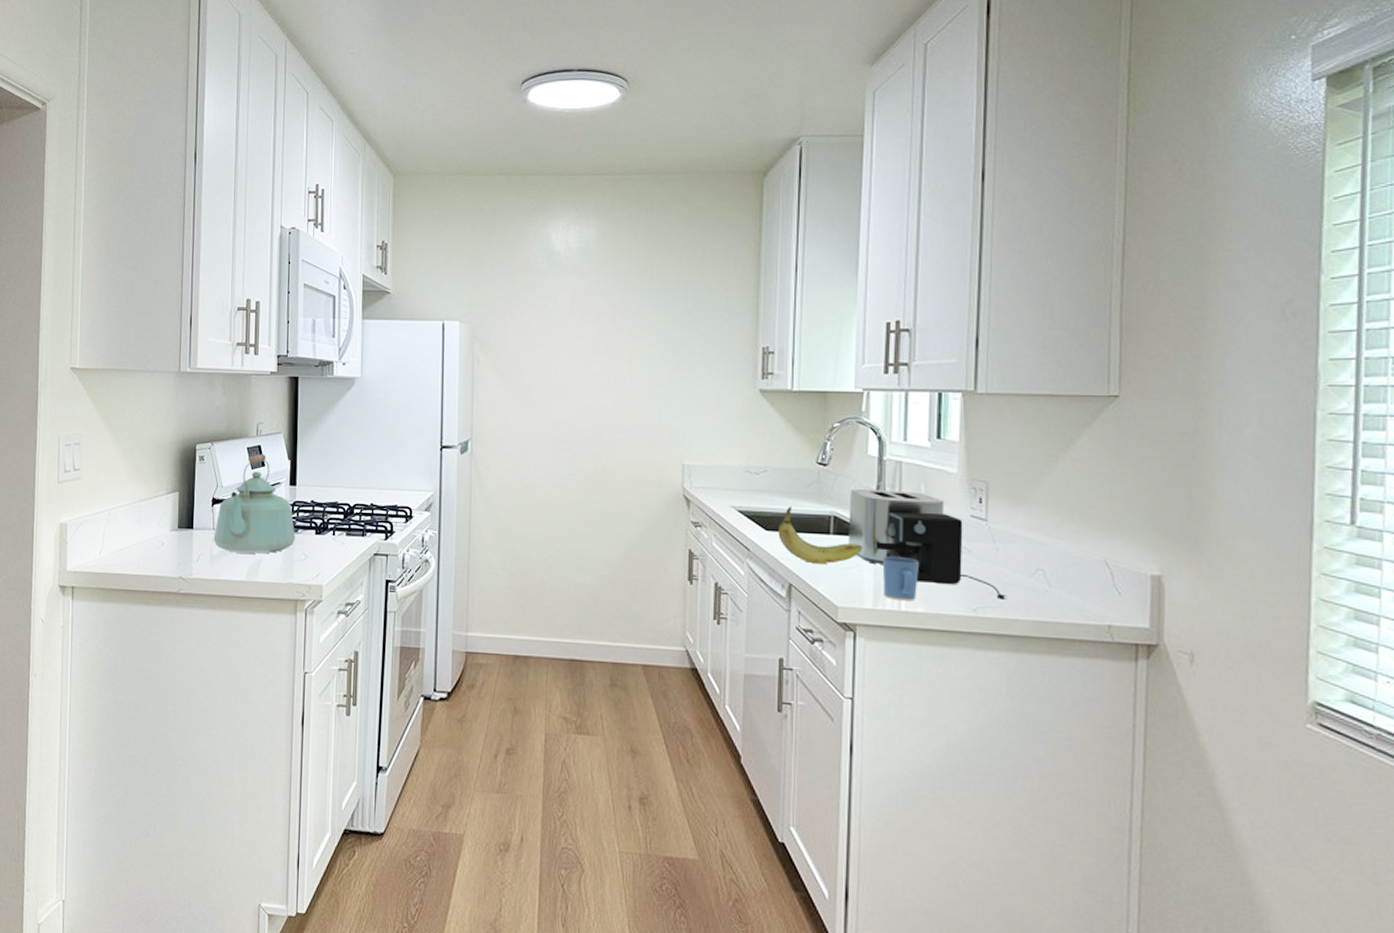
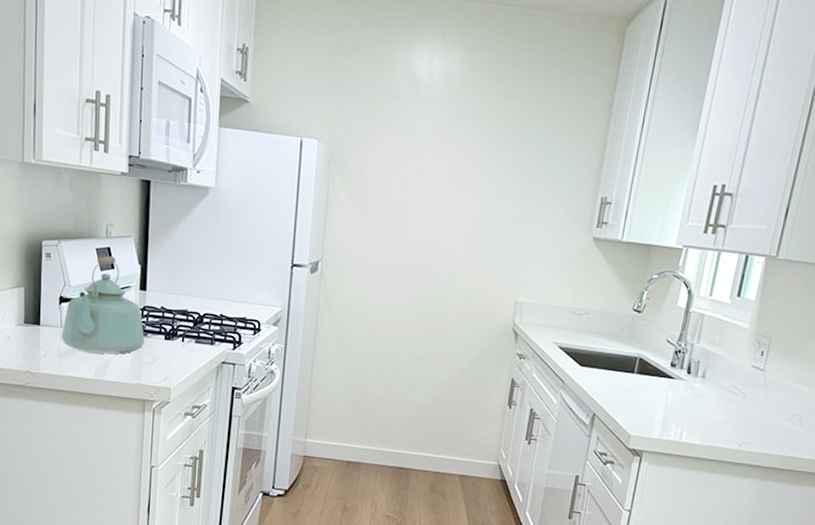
fruit: present [778,506,863,564] -> none [590,346,660,399]
toaster: present [847,489,945,564] -> none [647,335,733,402]
coffee maker: present [874,512,1007,600] -> none [668,358,768,438]
mug: present [882,555,920,601] -> none [670,395,704,435]

